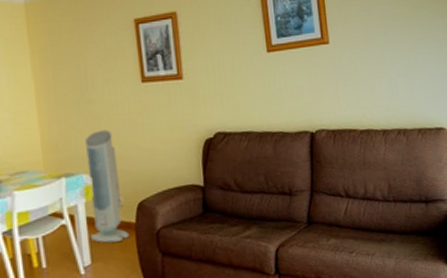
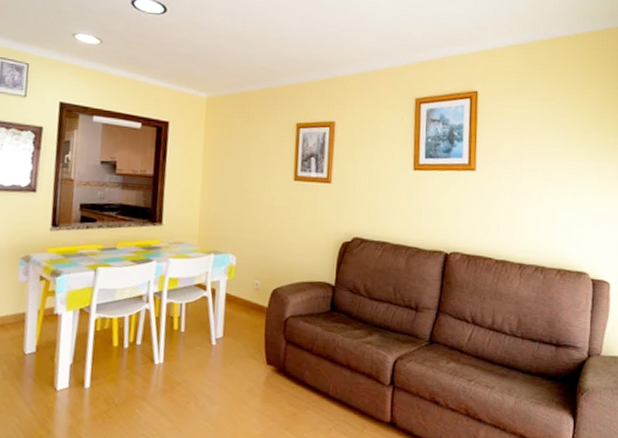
air purifier: present [85,129,130,243] -> none [225,217,262,322]

